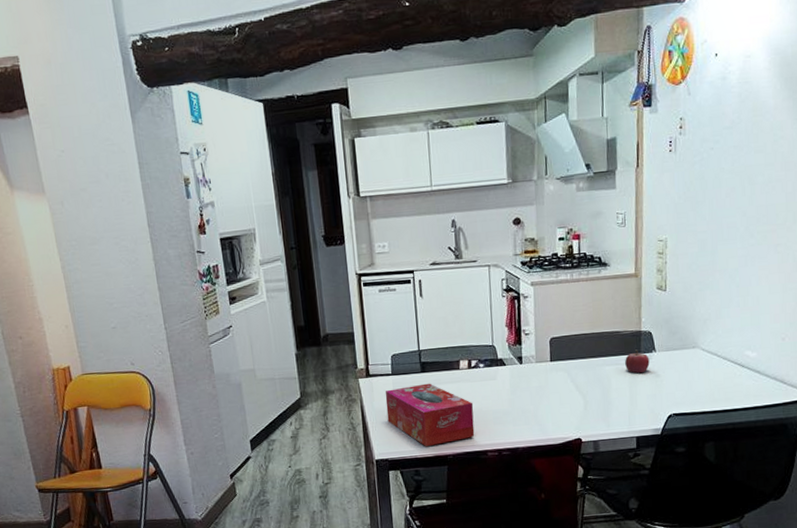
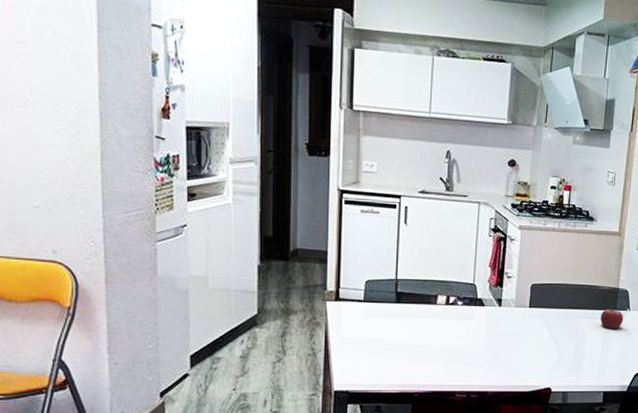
tissue box: present [385,383,475,447] -> none [353,315,447,382]

